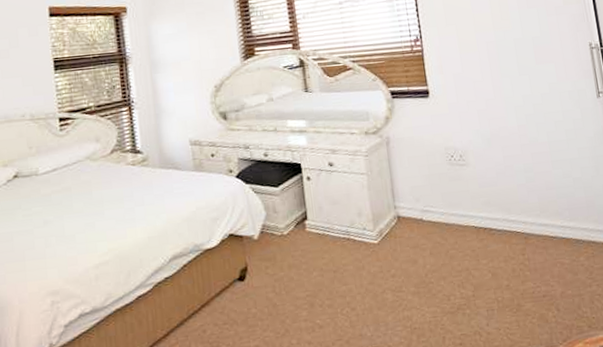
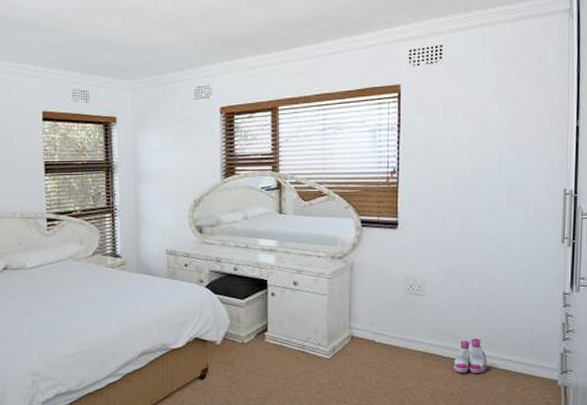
boots: none [509,206,546,246] -> present [452,338,488,373]

